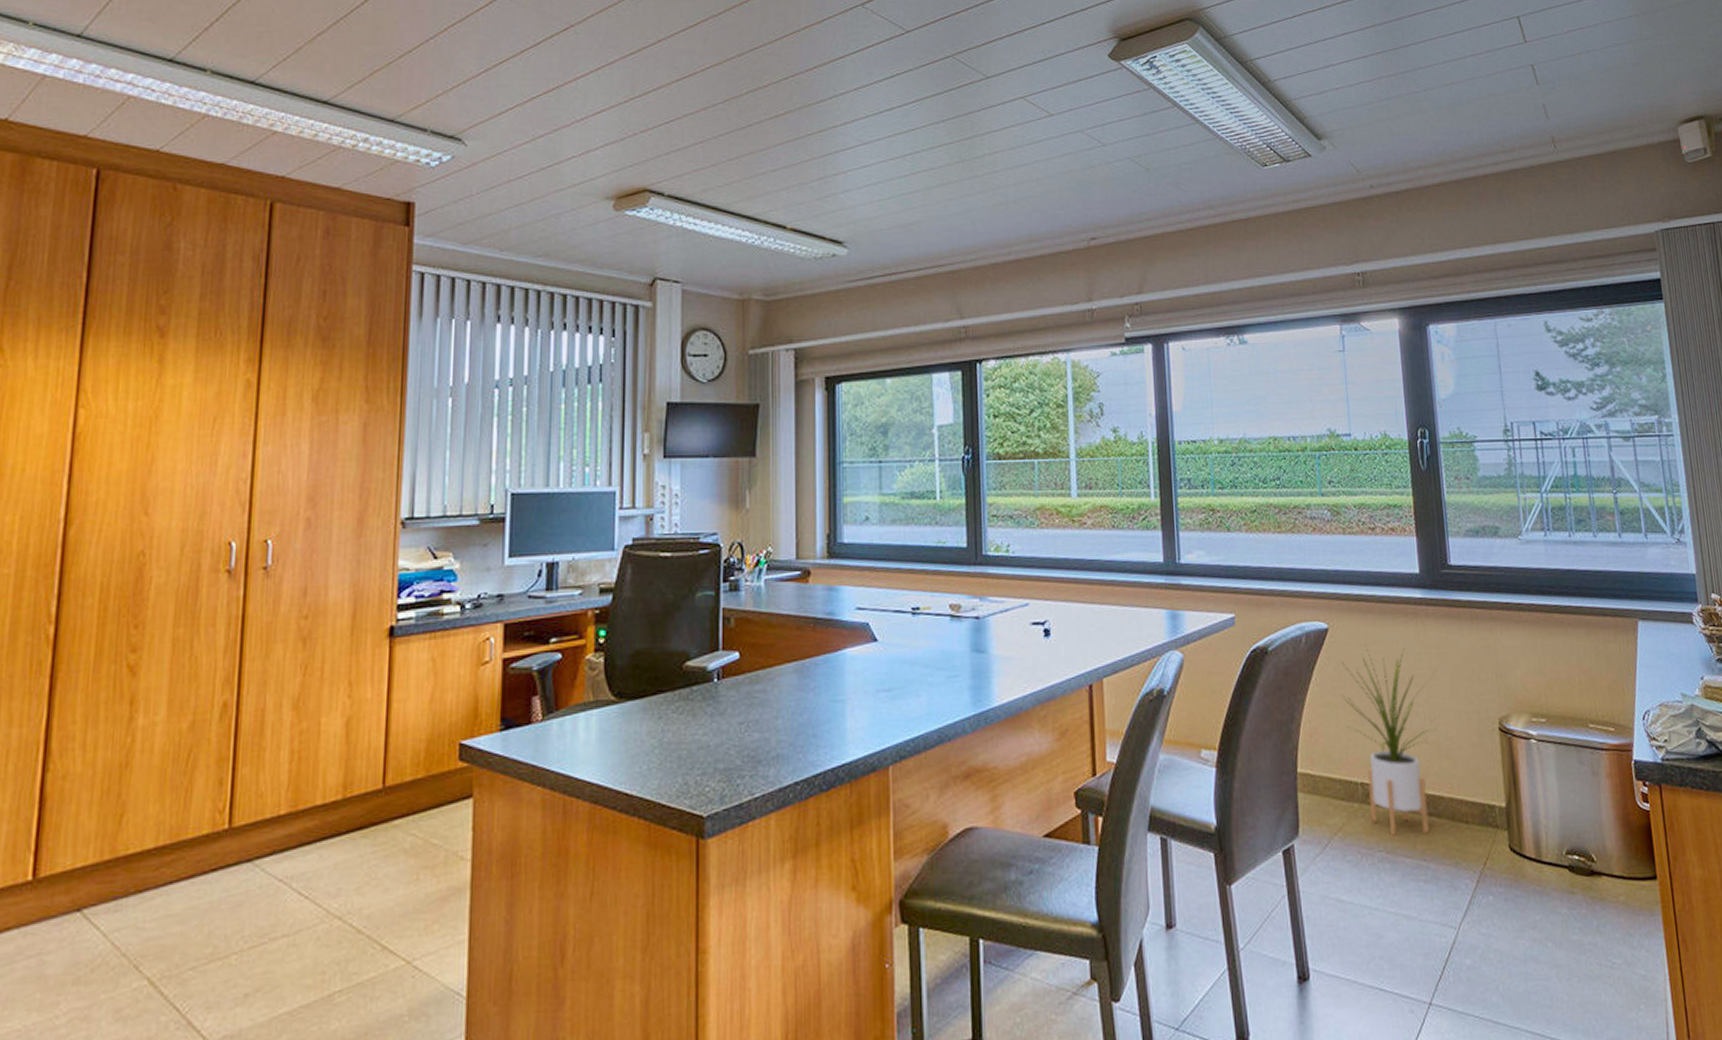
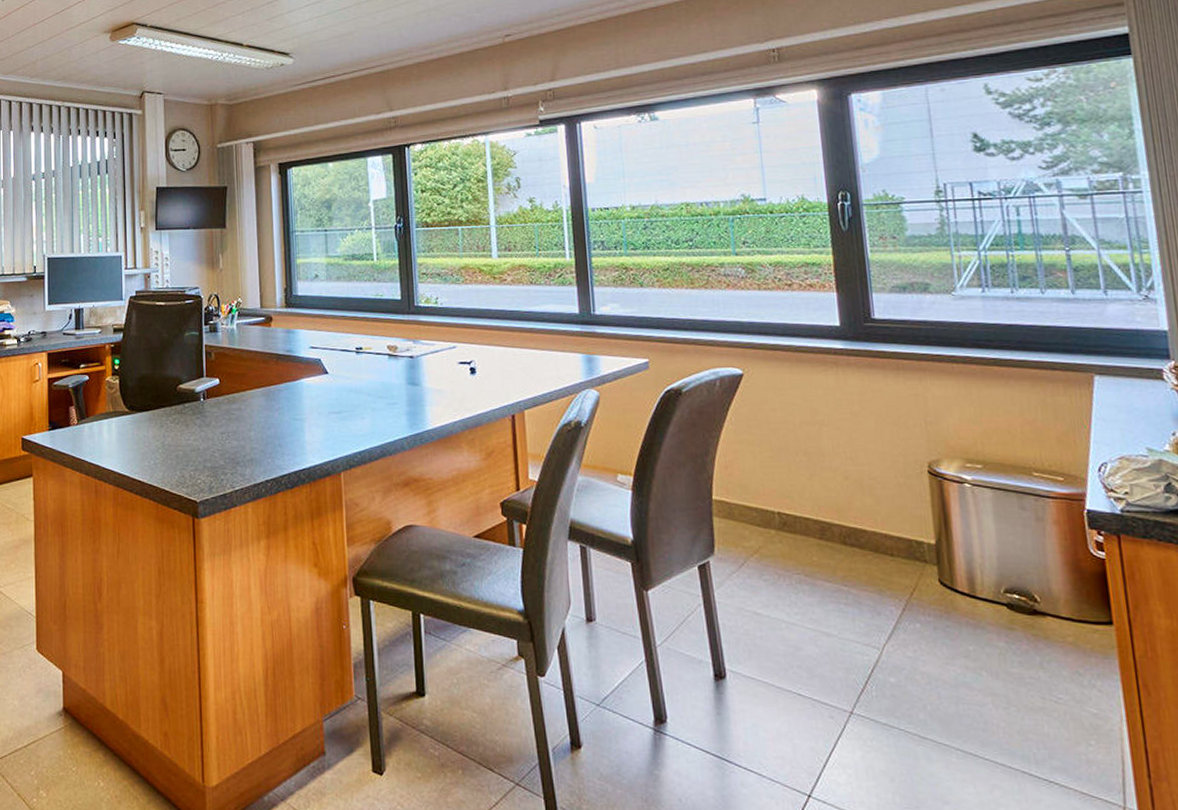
house plant: present [1341,646,1441,835] -> none [756,391,863,563]

